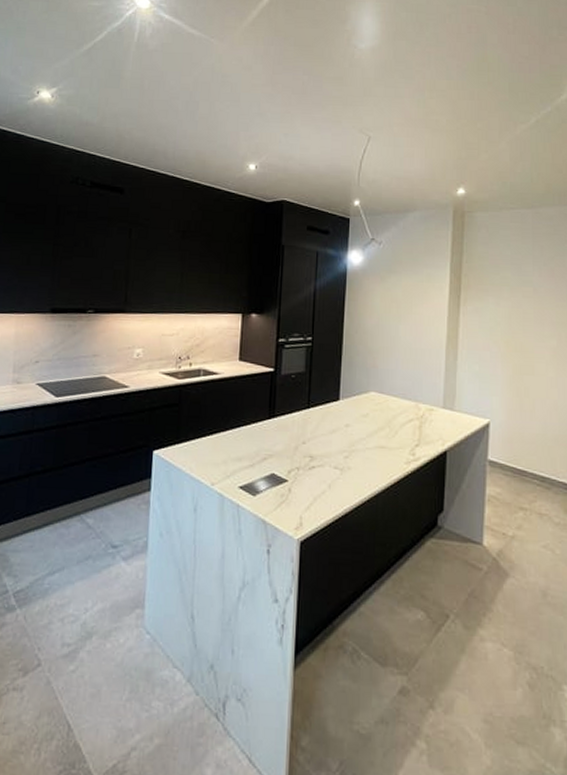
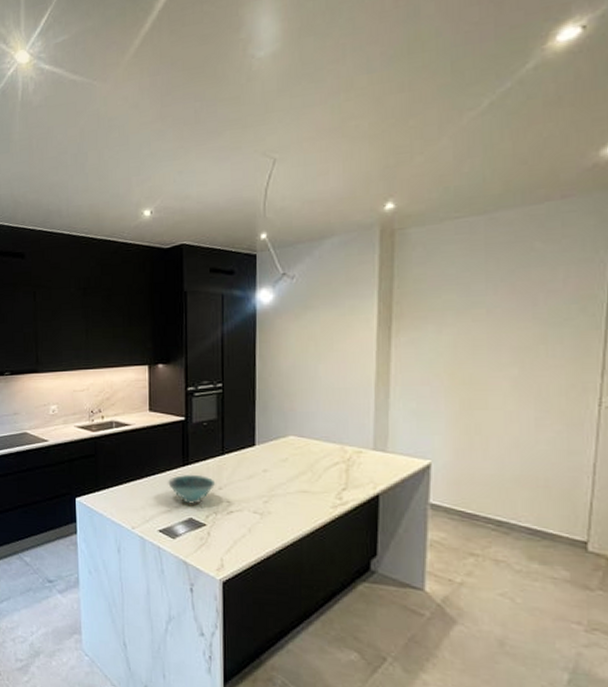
bowl: none [252,427,300,460] -> present [168,474,216,505]

